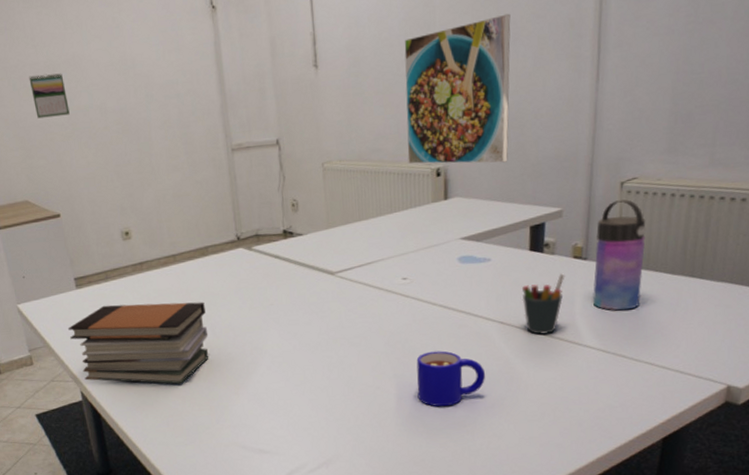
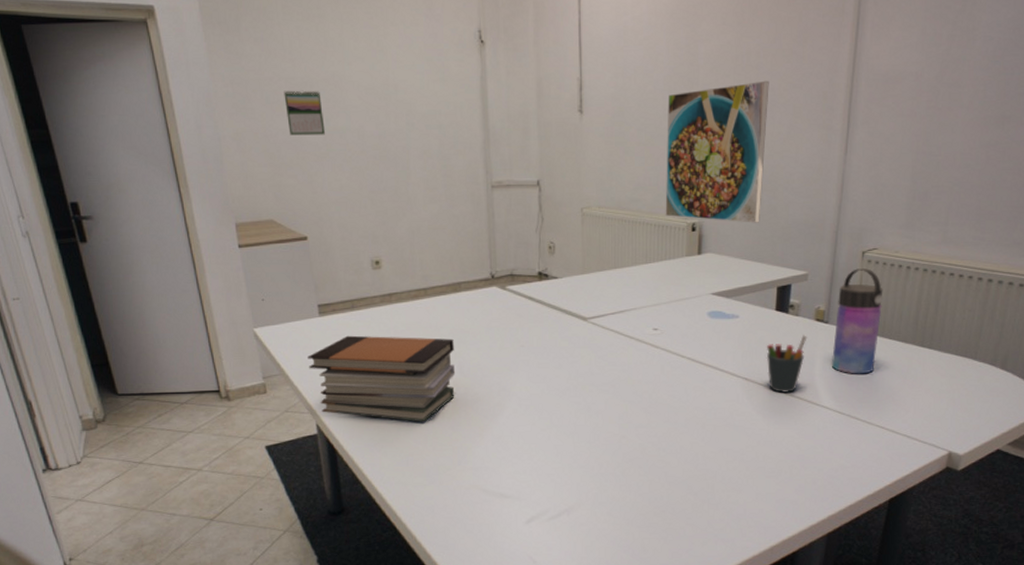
mug: present [416,350,486,407] -> none [661,403,729,459]

